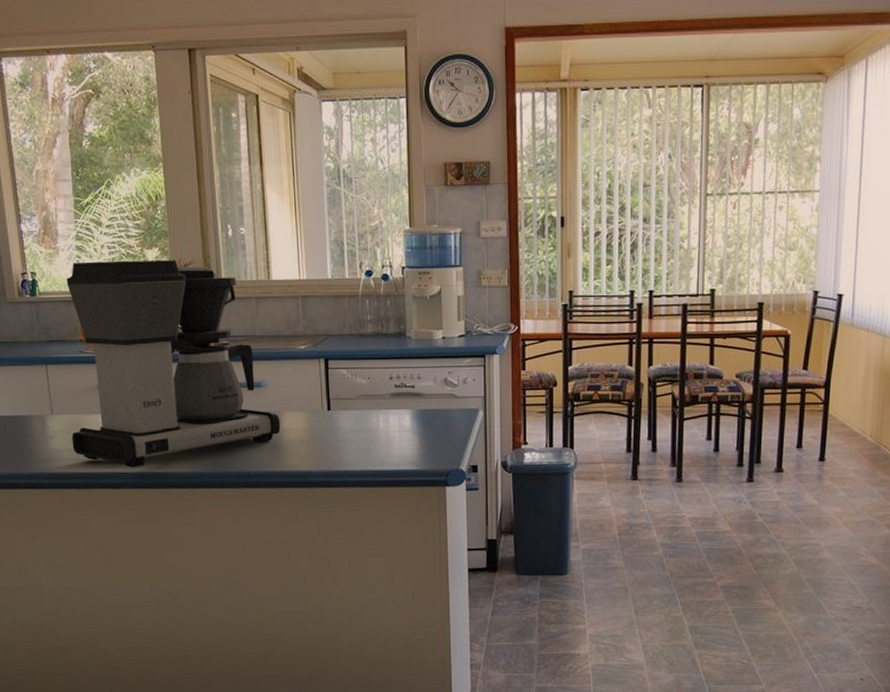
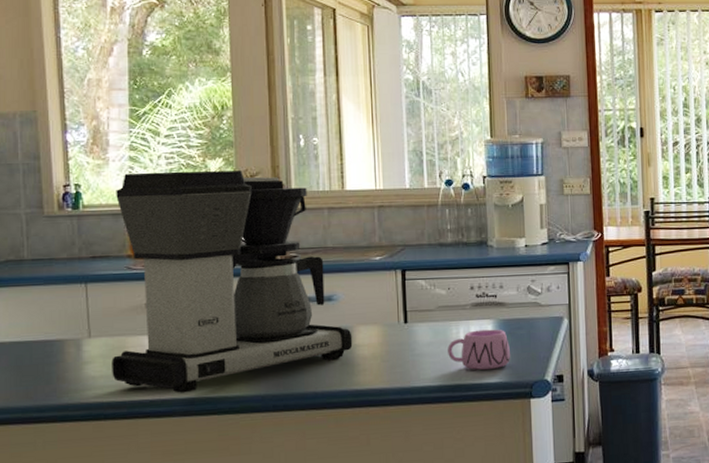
mug: none [368,418,427,457] -> present [448,329,510,370]

